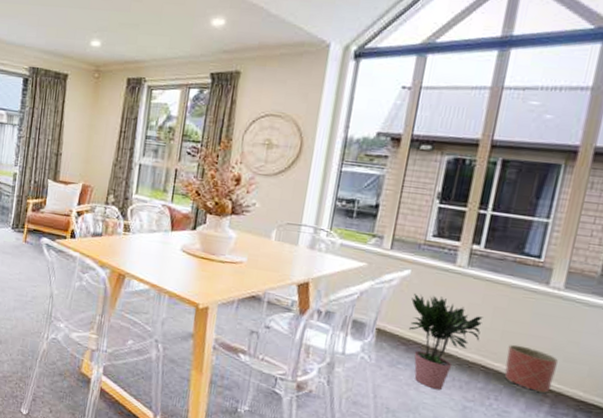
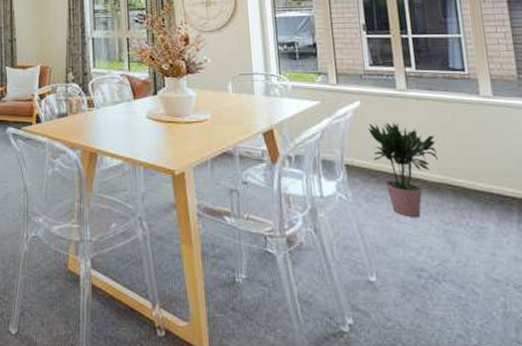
planter: present [504,344,558,394] -> none [464,157,514,203]

